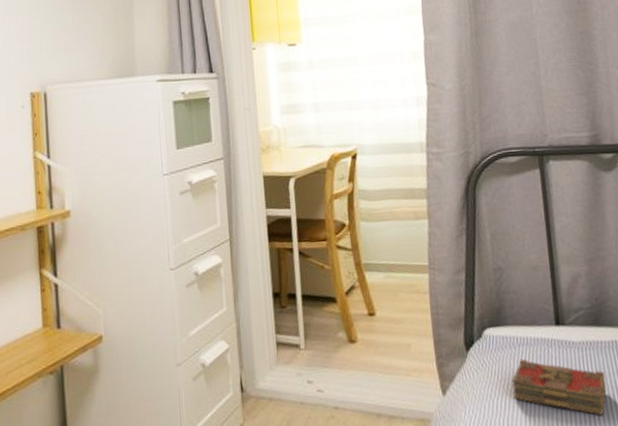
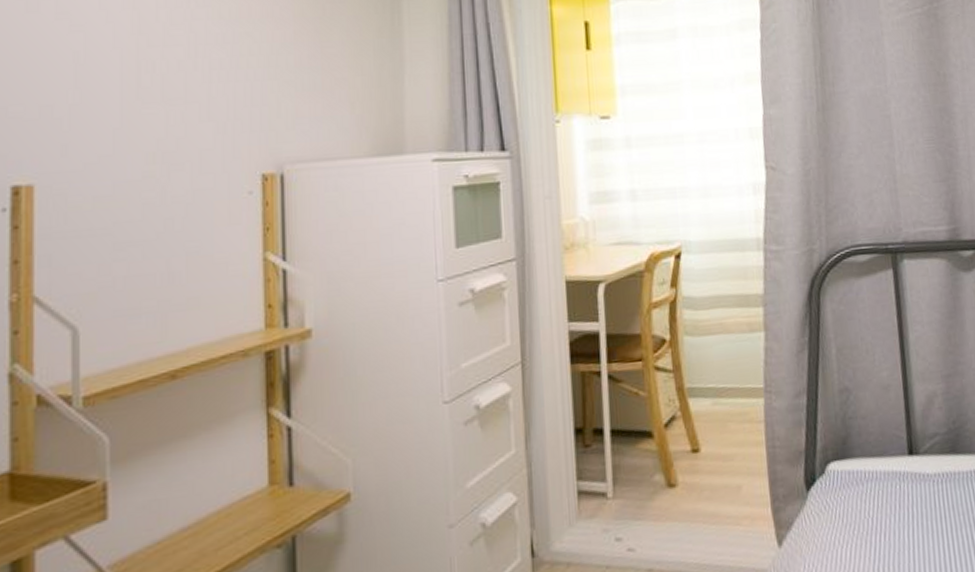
book: present [511,359,607,415] -> none [858,497,964,560]

